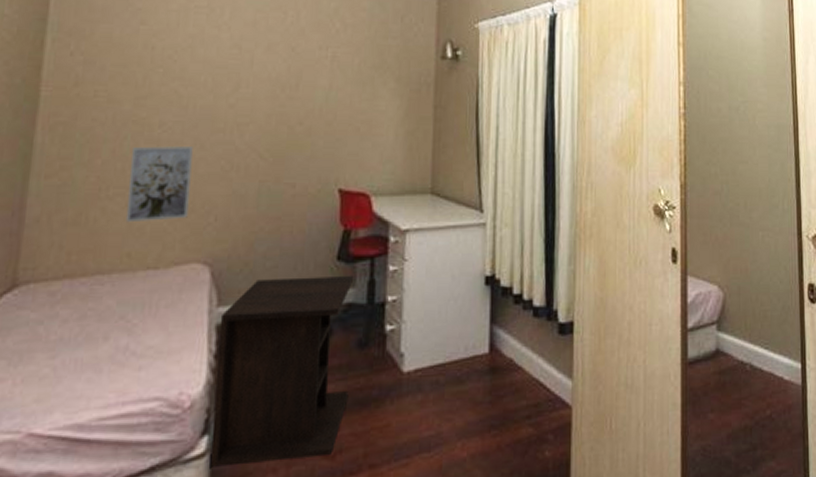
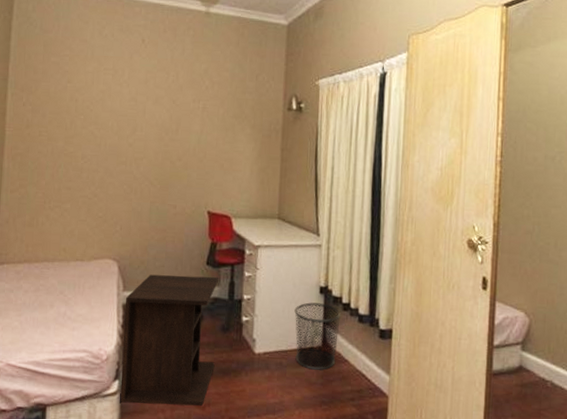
wall art: present [125,146,193,223] -> none [61,173,105,227]
waste bin: none [453,297,511,385] -> present [294,302,341,370]

